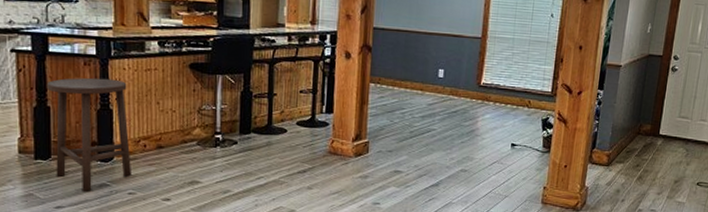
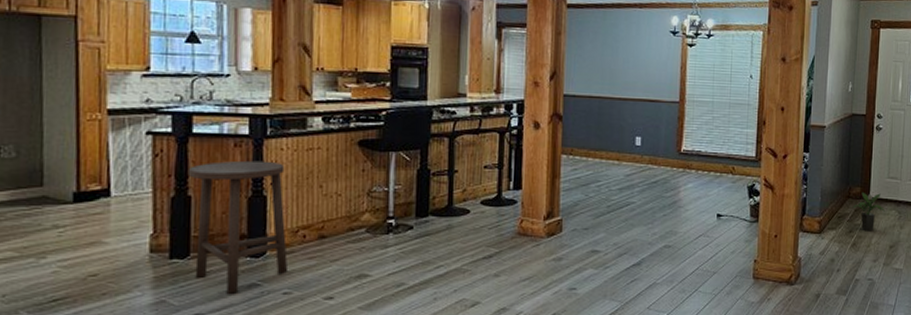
potted plant: none [641,129,673,167] -> present [852,192,885,232]

